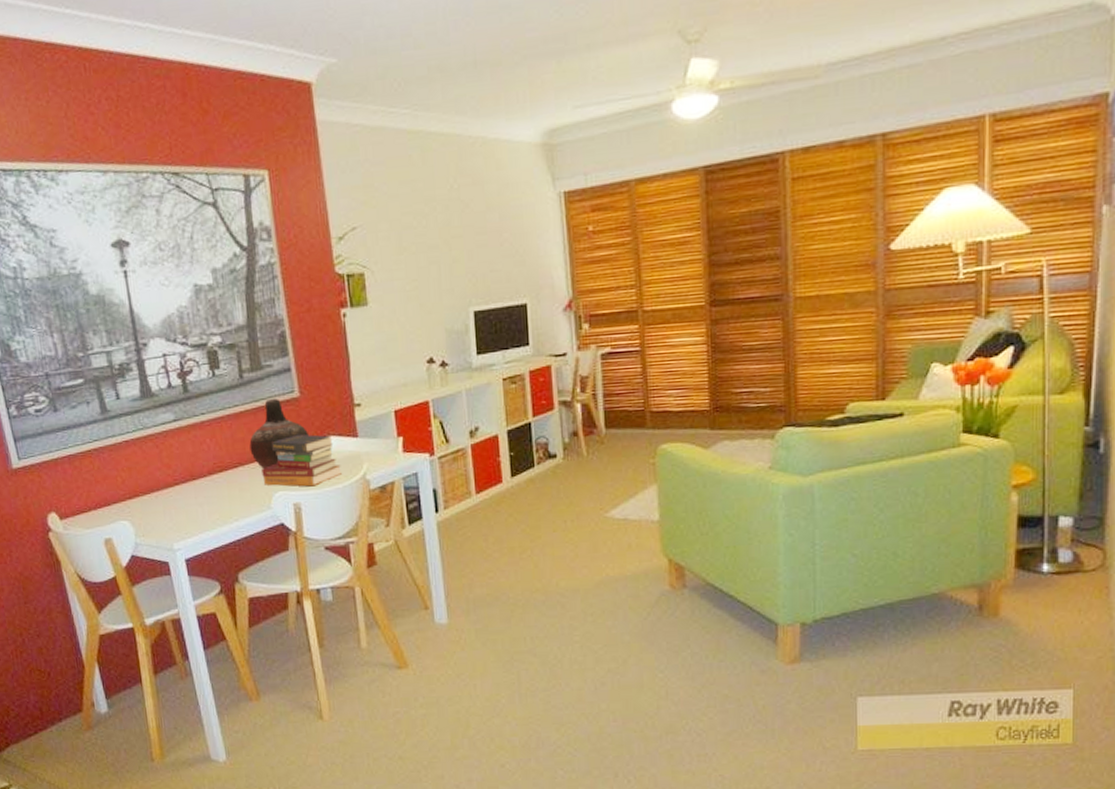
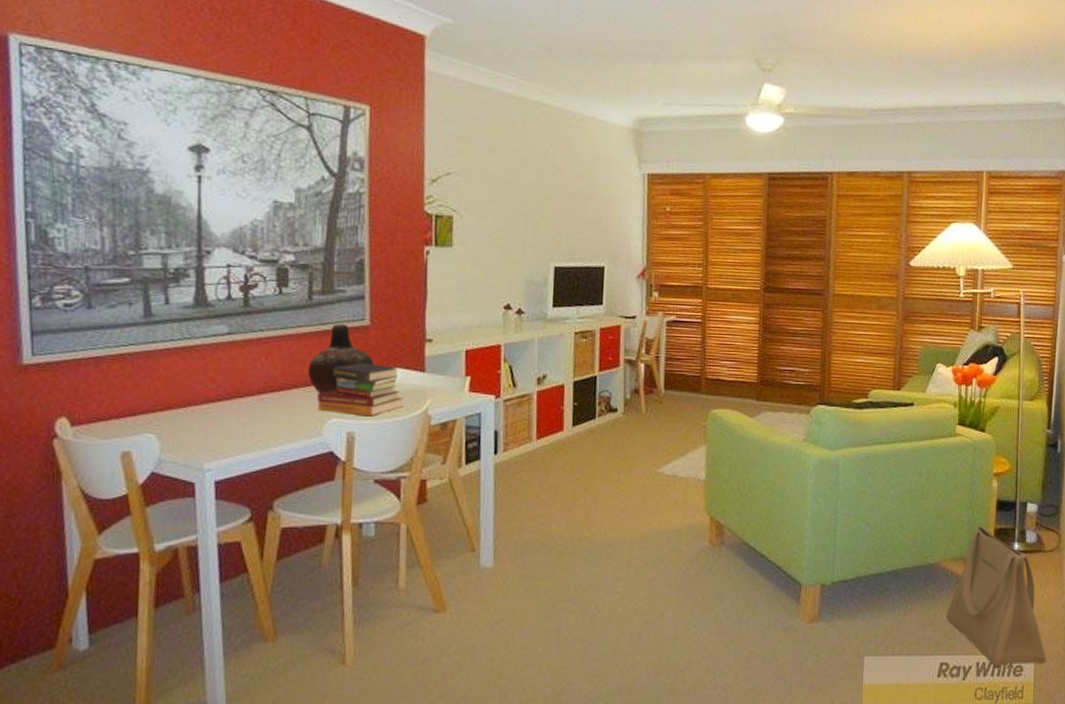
tote bag: none [956,548,1089,703] -> present [946,527,1046,666]

